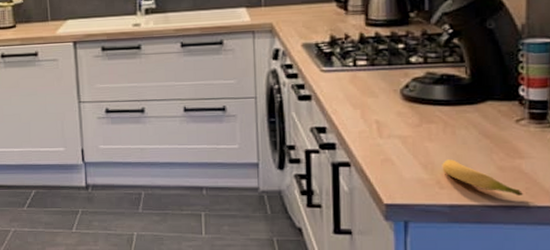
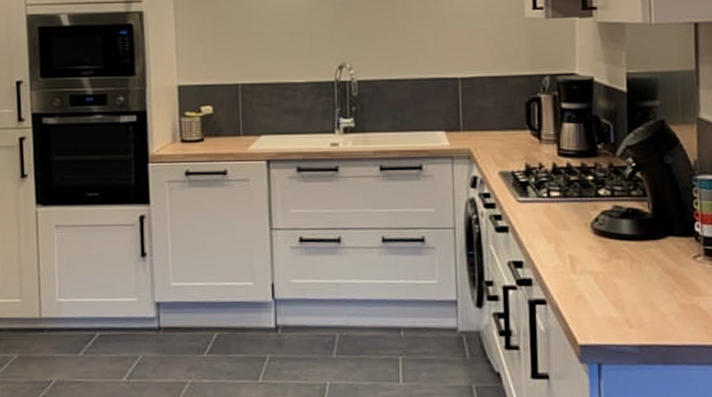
banana: present [442,159,524,196] -> none [630,297,703,335]

